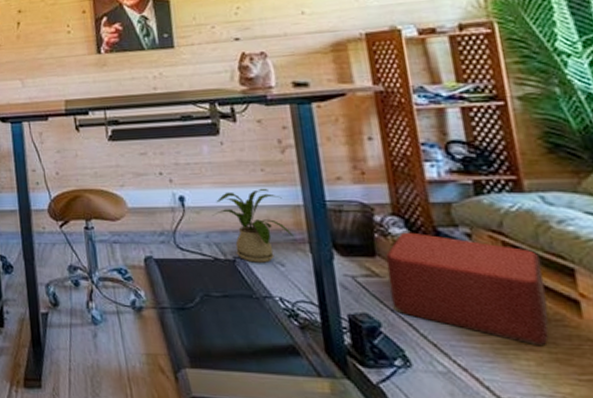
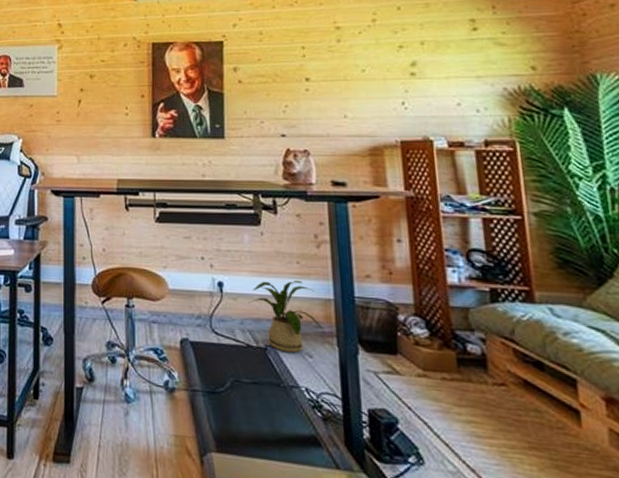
ottoman: present [385,232,549,345] -> none [406,333,552,451]

